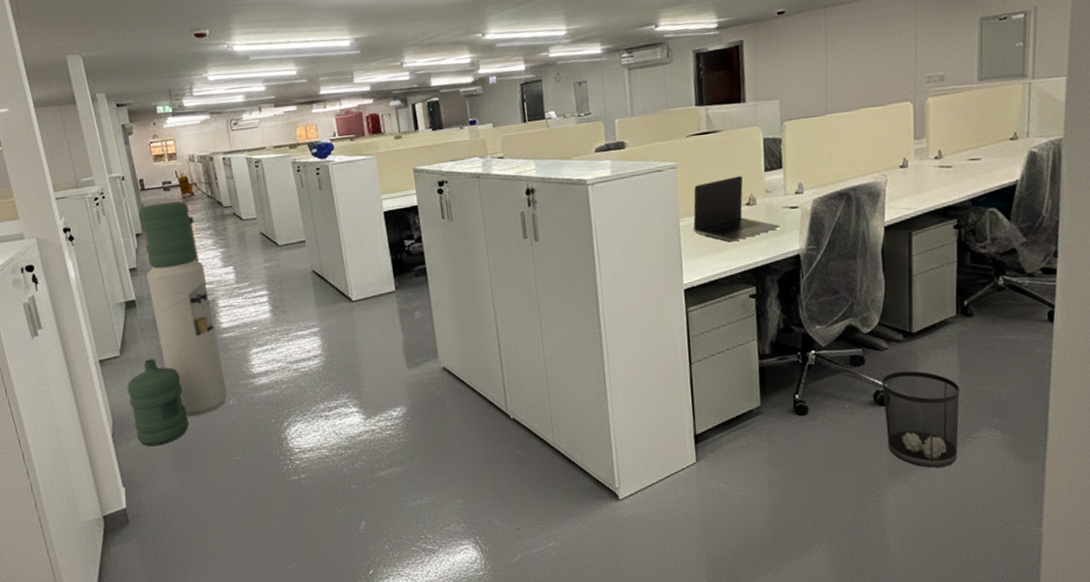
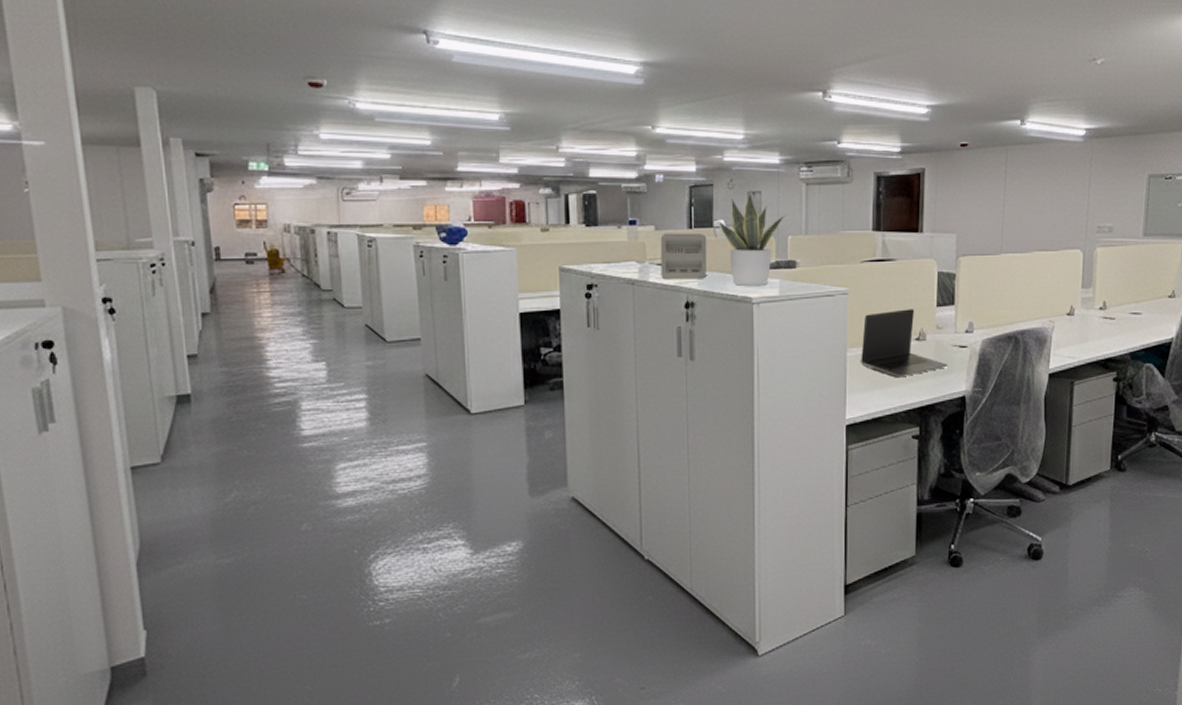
water cooler: present [127,201,228,447] -> none [166,278,300,579]
desk organizer: none [498,126,543,171] -> present [660,233,707,280]
potted plant: none [549,82,611,171] -> present [718,191,786,287]
waste bin: present [881,370,960,468] -> none [1036,524,1110,627]

